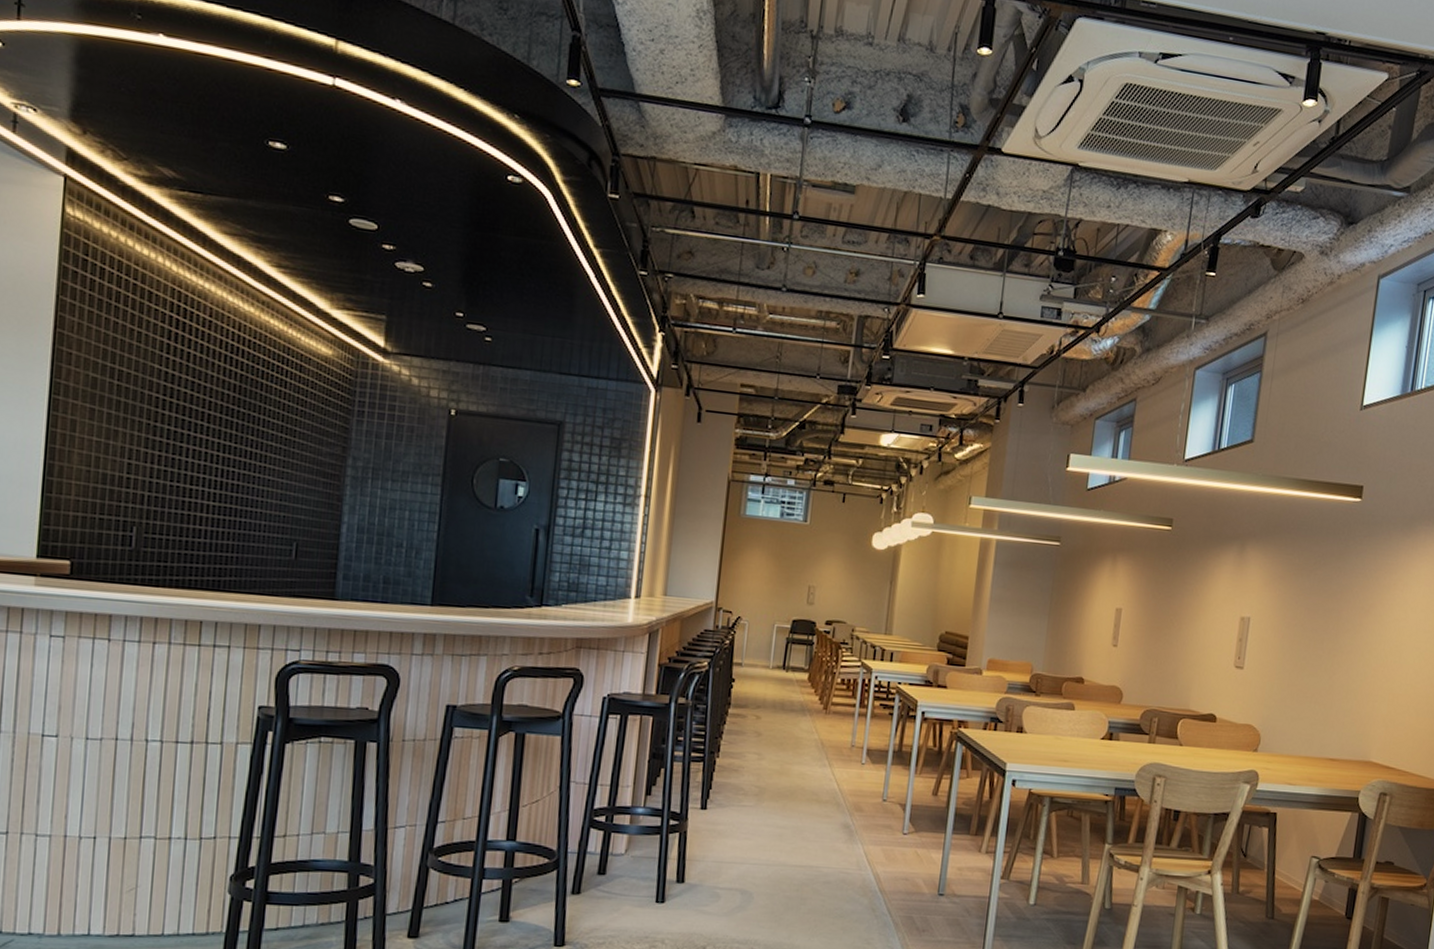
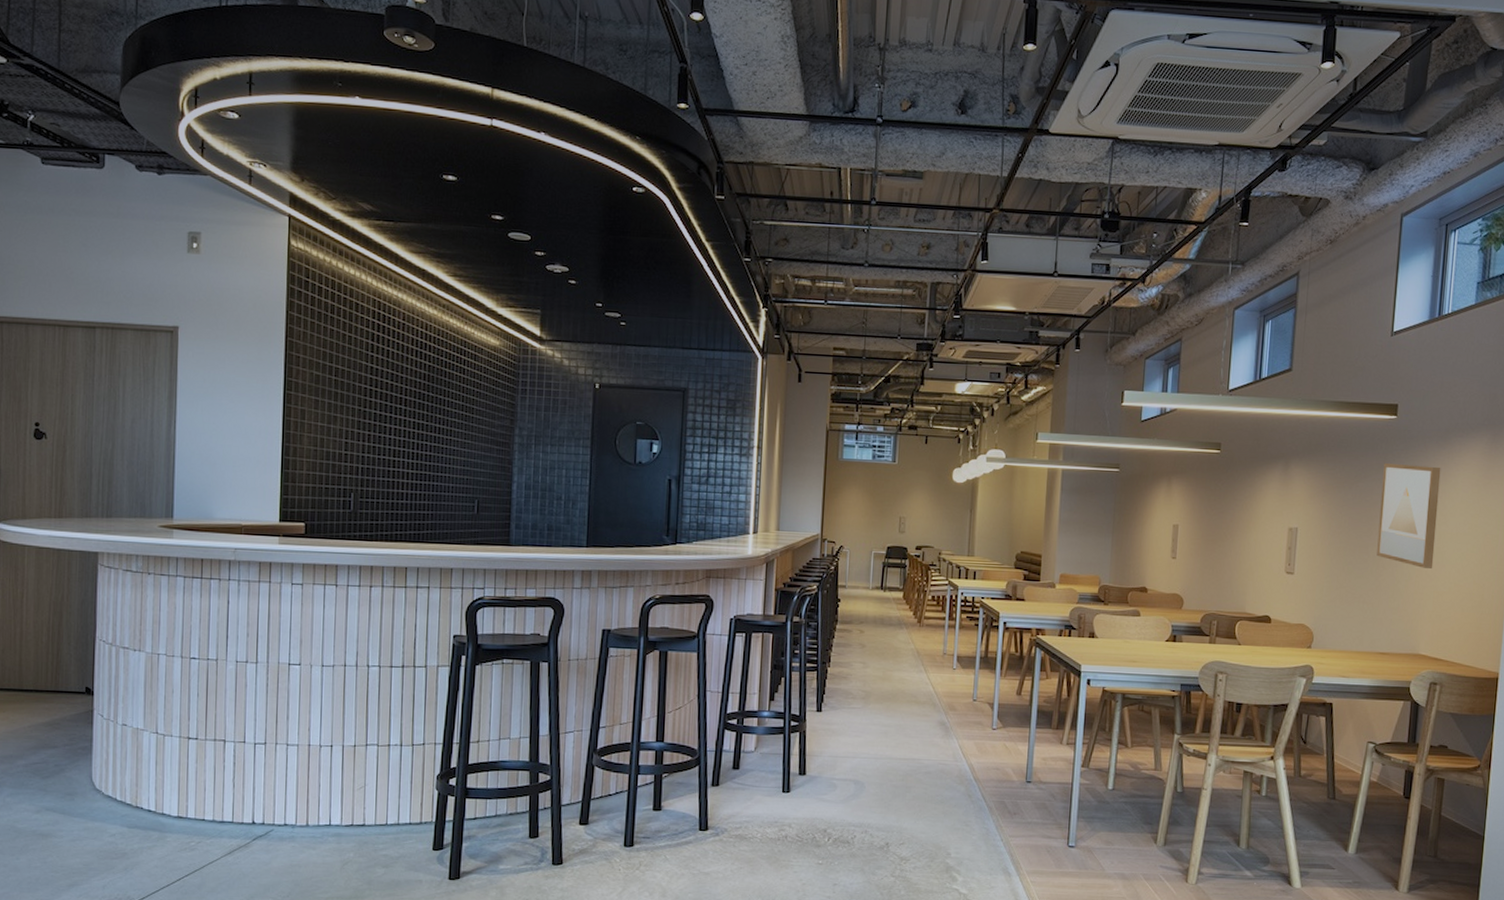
wall art: none [1332,550,1404,668] -> present [1377,463,1441,568]

